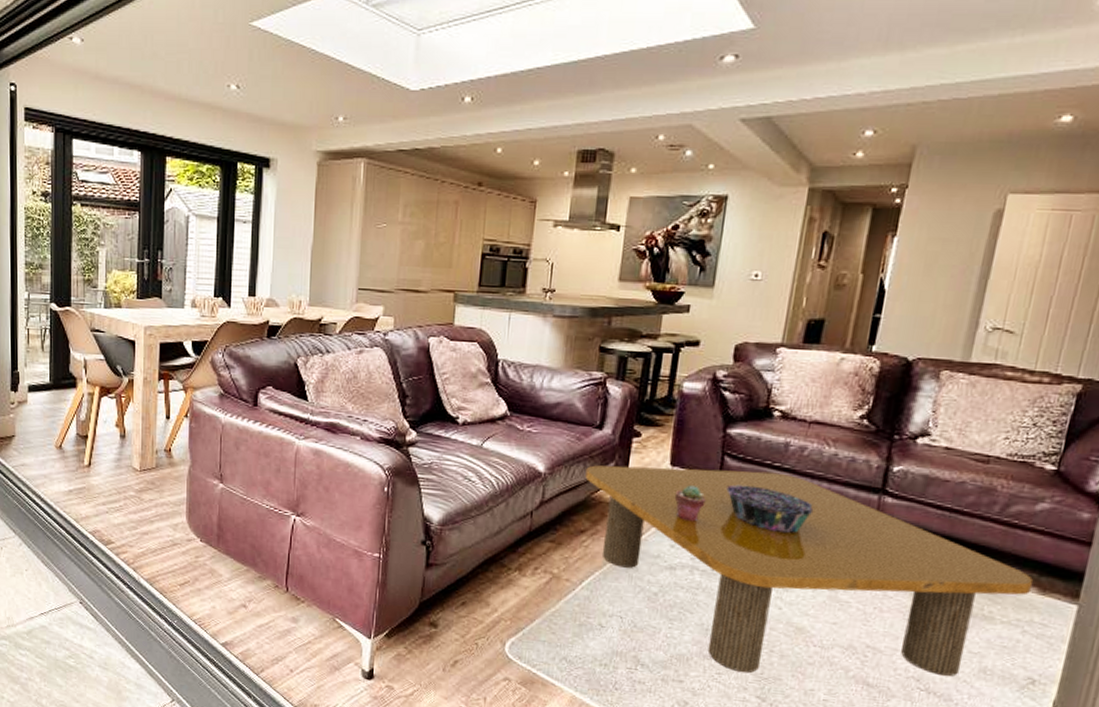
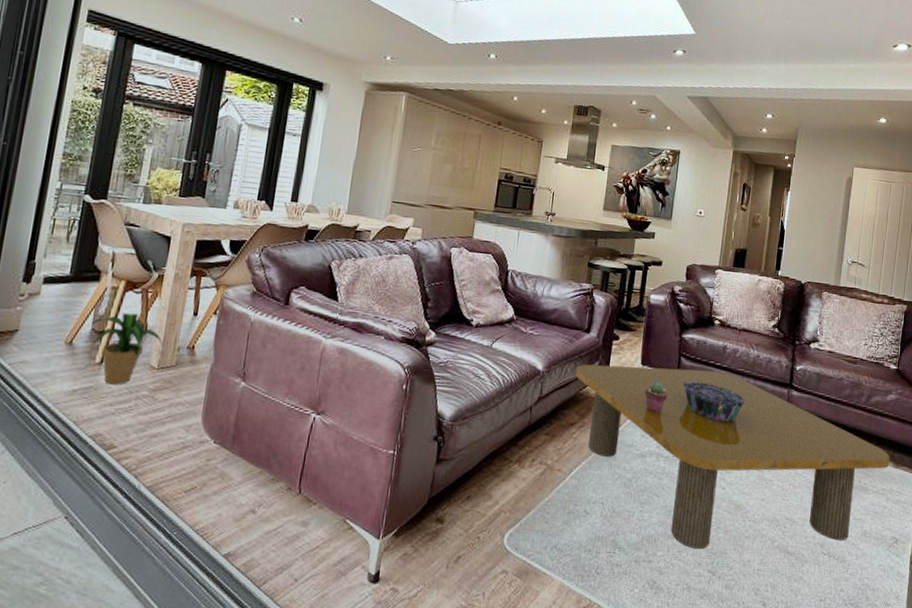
potted plant: none [75,417,141,486] -> present [91,313,163,385]

